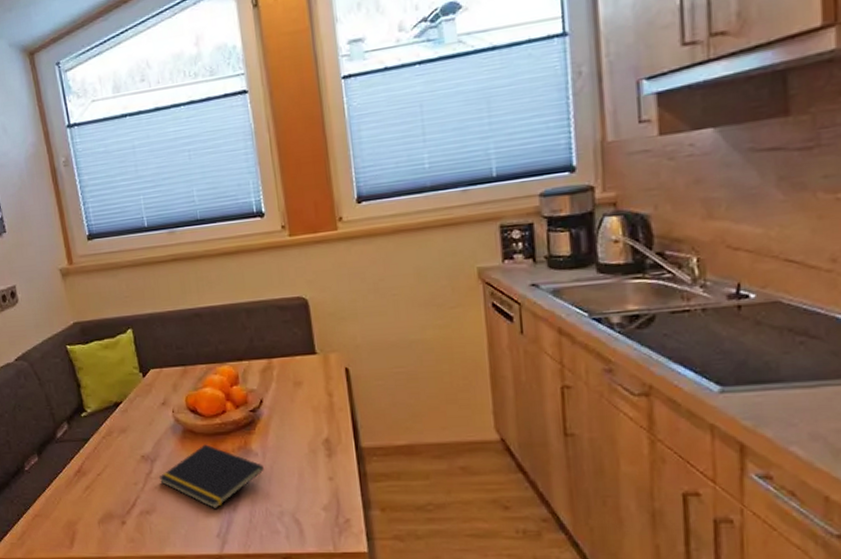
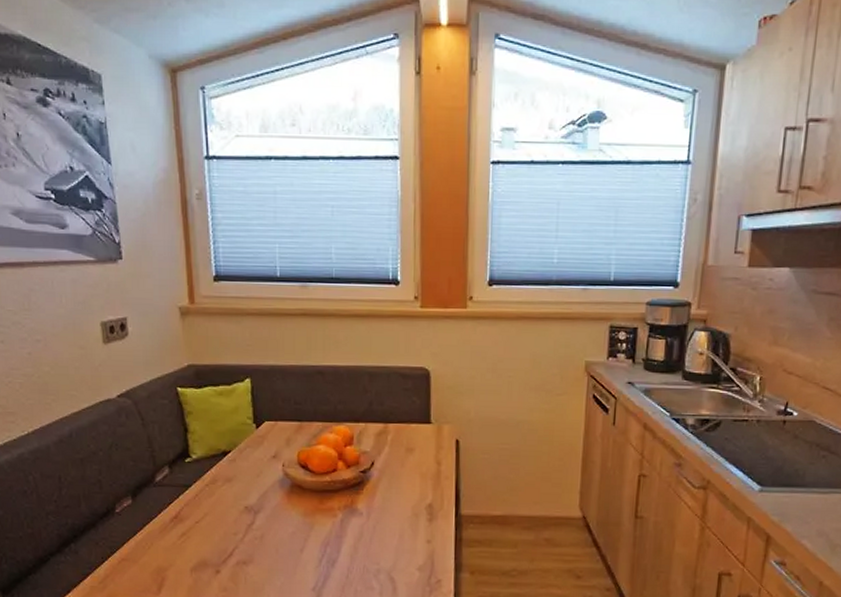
notepad: present [158,444,264,510] -> none [260,500,367,564]

